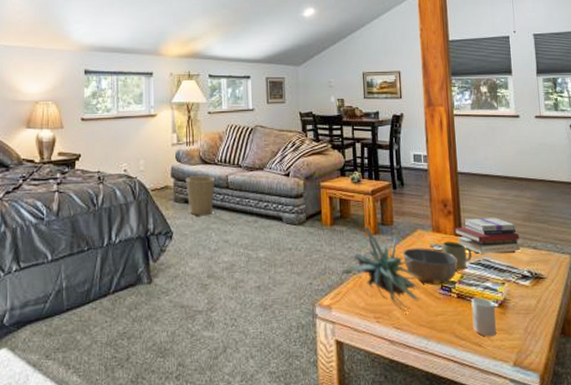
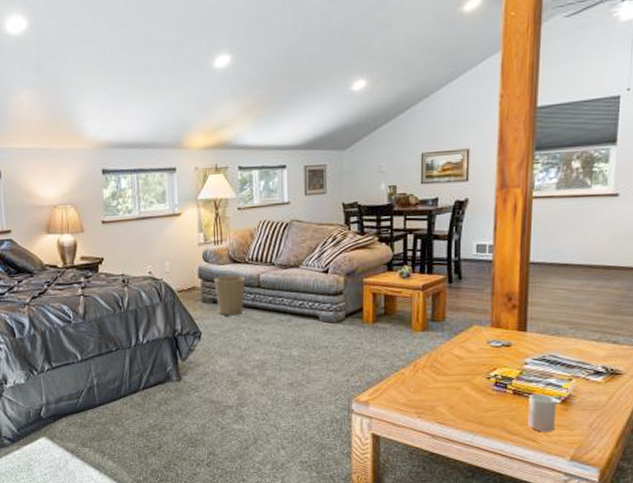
plant: present [340,226,423,314] -> none [381,323,474,409]
bowl: present [403,248,458,286] -> none [454,344,518,383]
mug: present [442,242,472,270] -> none [501,337,537,366]
books: present [455,218,521,254] -> none [519,311,598,349]

